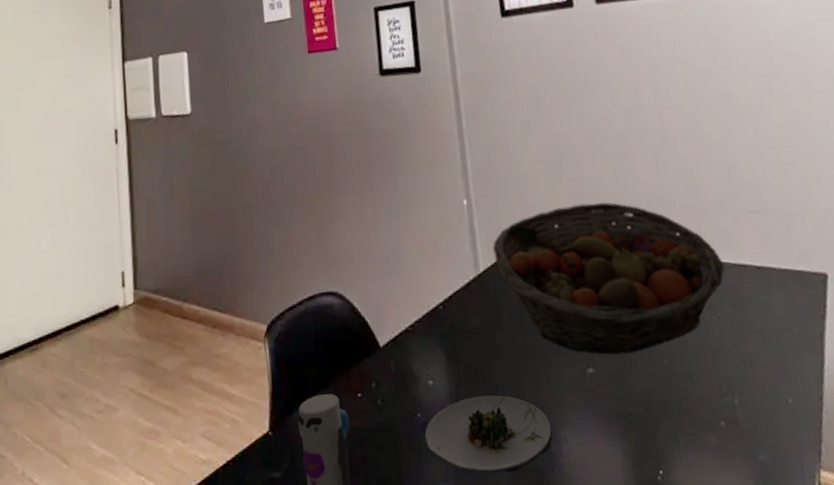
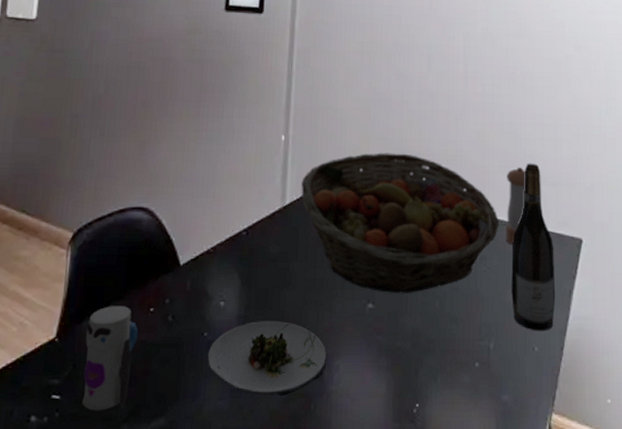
pepper shaker: none [723,201,752,288] -> present [506,167,525,244]
wine bottle: none [742,194,807,382] -> present [511,163,556,331]

